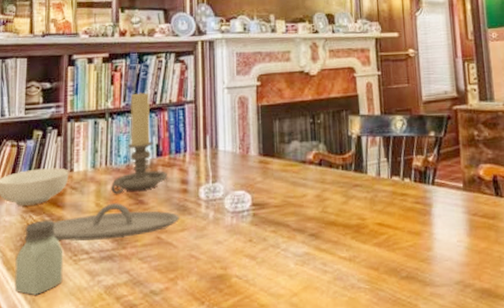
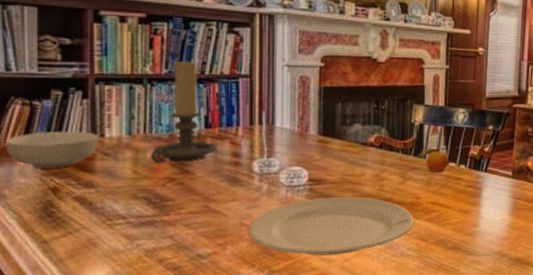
saltshaker: present [14,220,63,296] -> none [35,184,95,257]
plate: present [53,203,179,241] -> none [82,171,230,206]
plate: none [197,220,362,290] -> present [248,196,414,255]
fruit: none [357,156,392,189] -> present [416,143,449,173]

